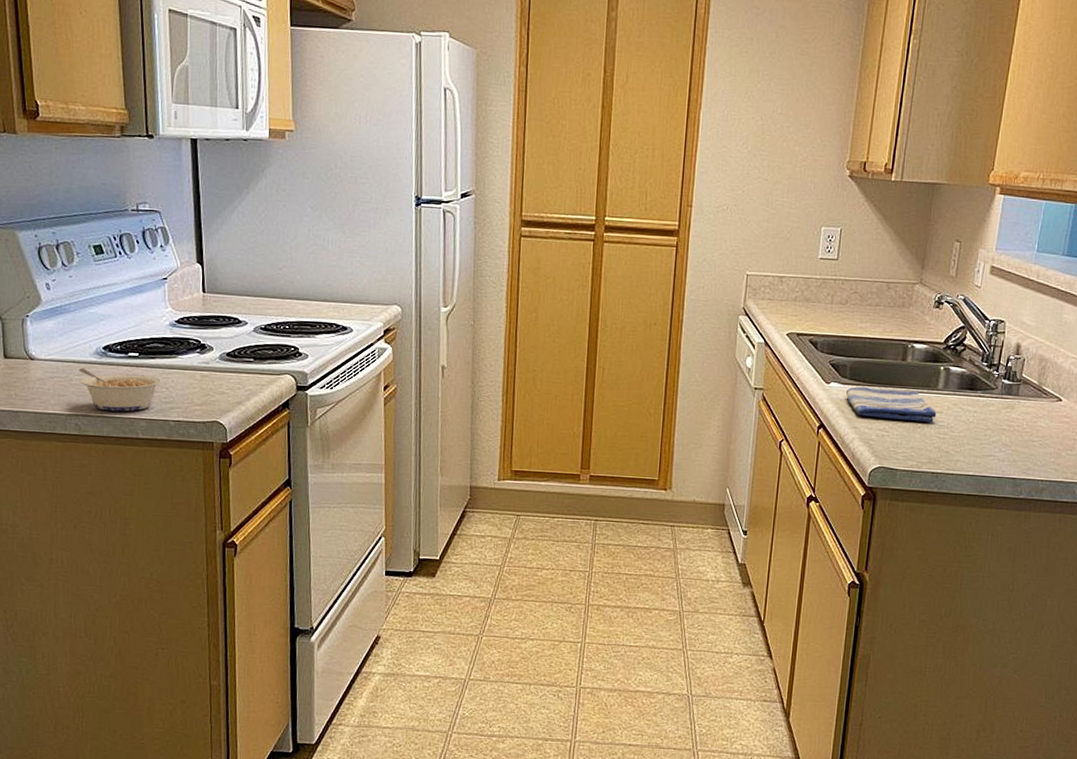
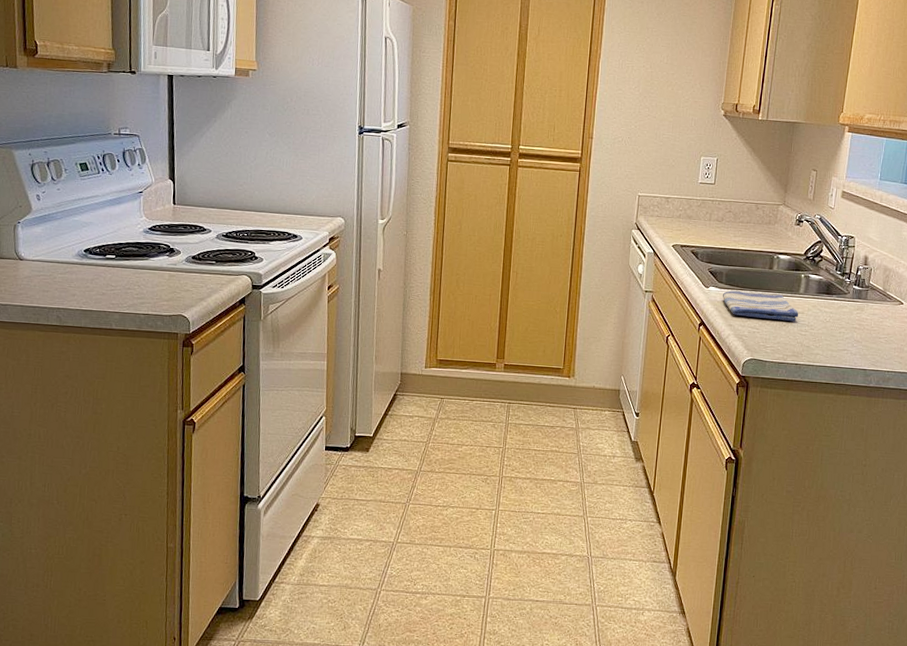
legume: present [78,368,162,412] -> none [61,268,135,306]

